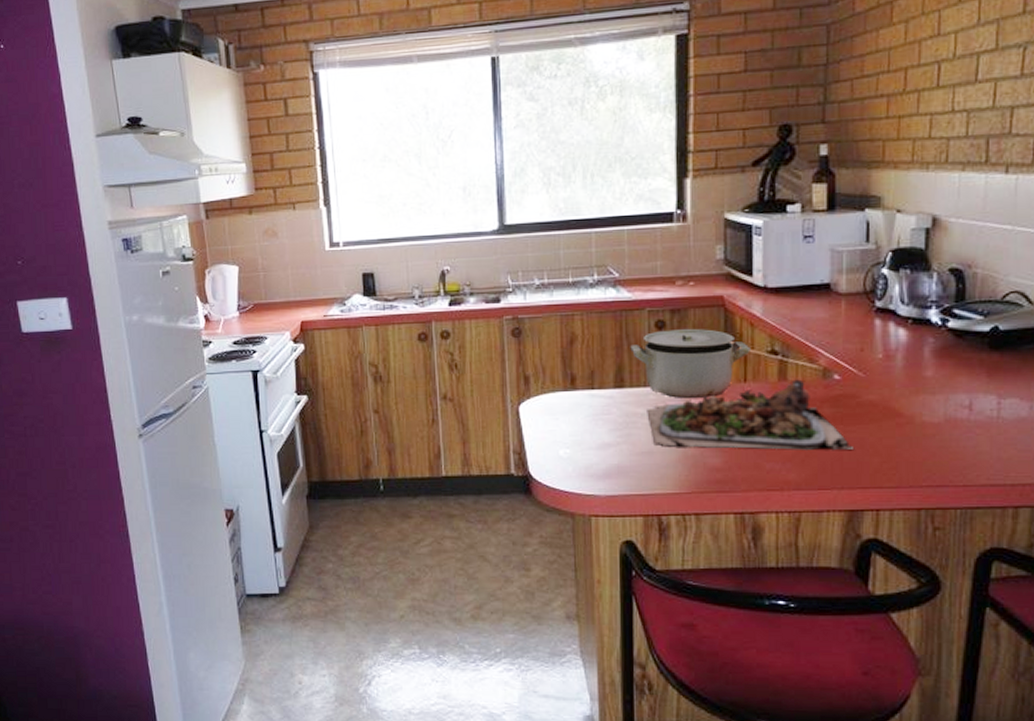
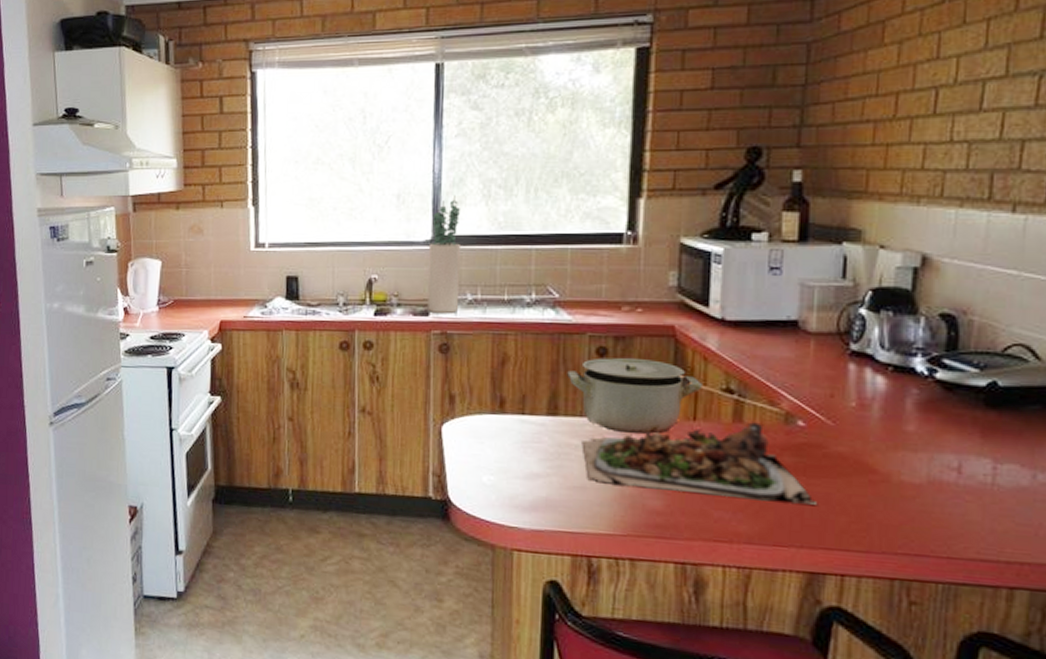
vase: none [495,184,528,300] -> present [427,194,462,314]

